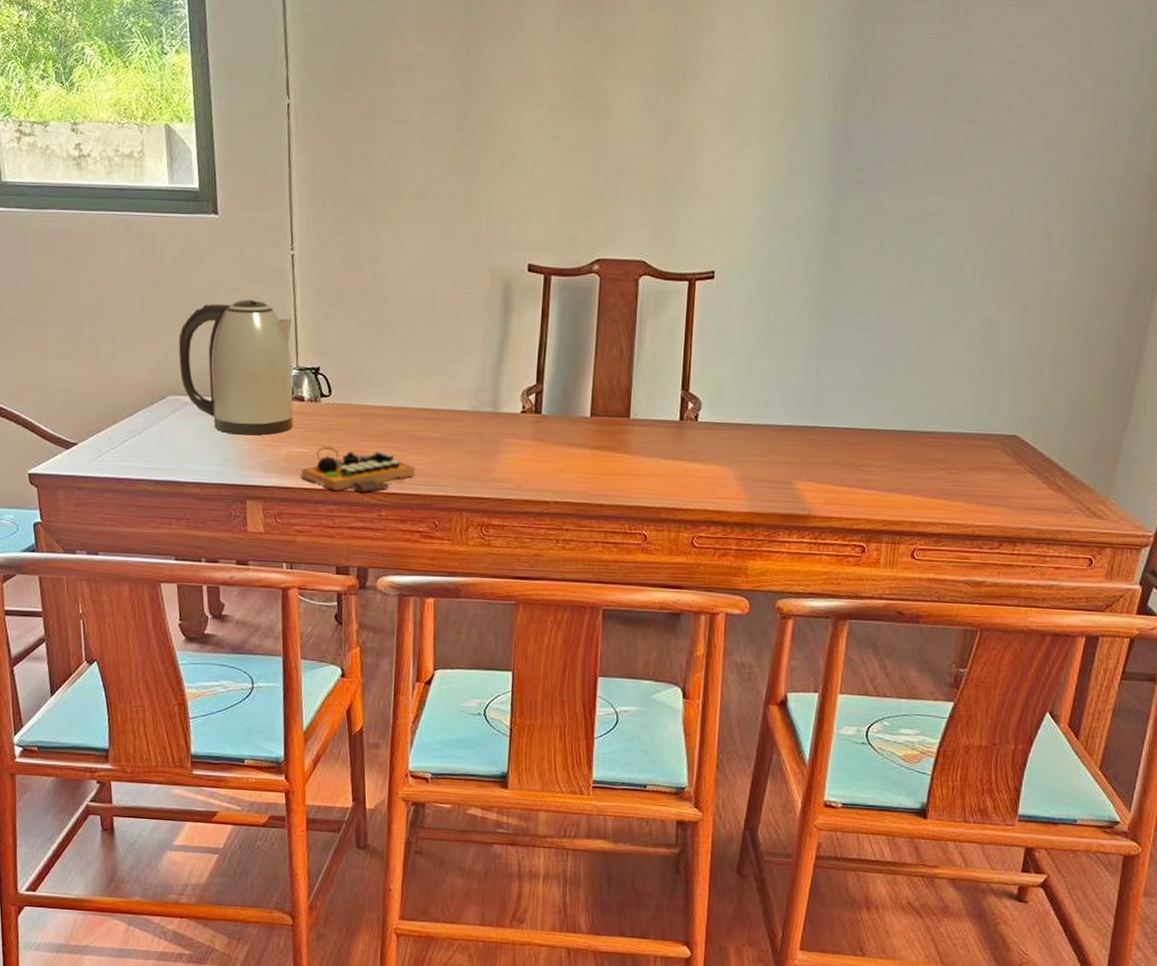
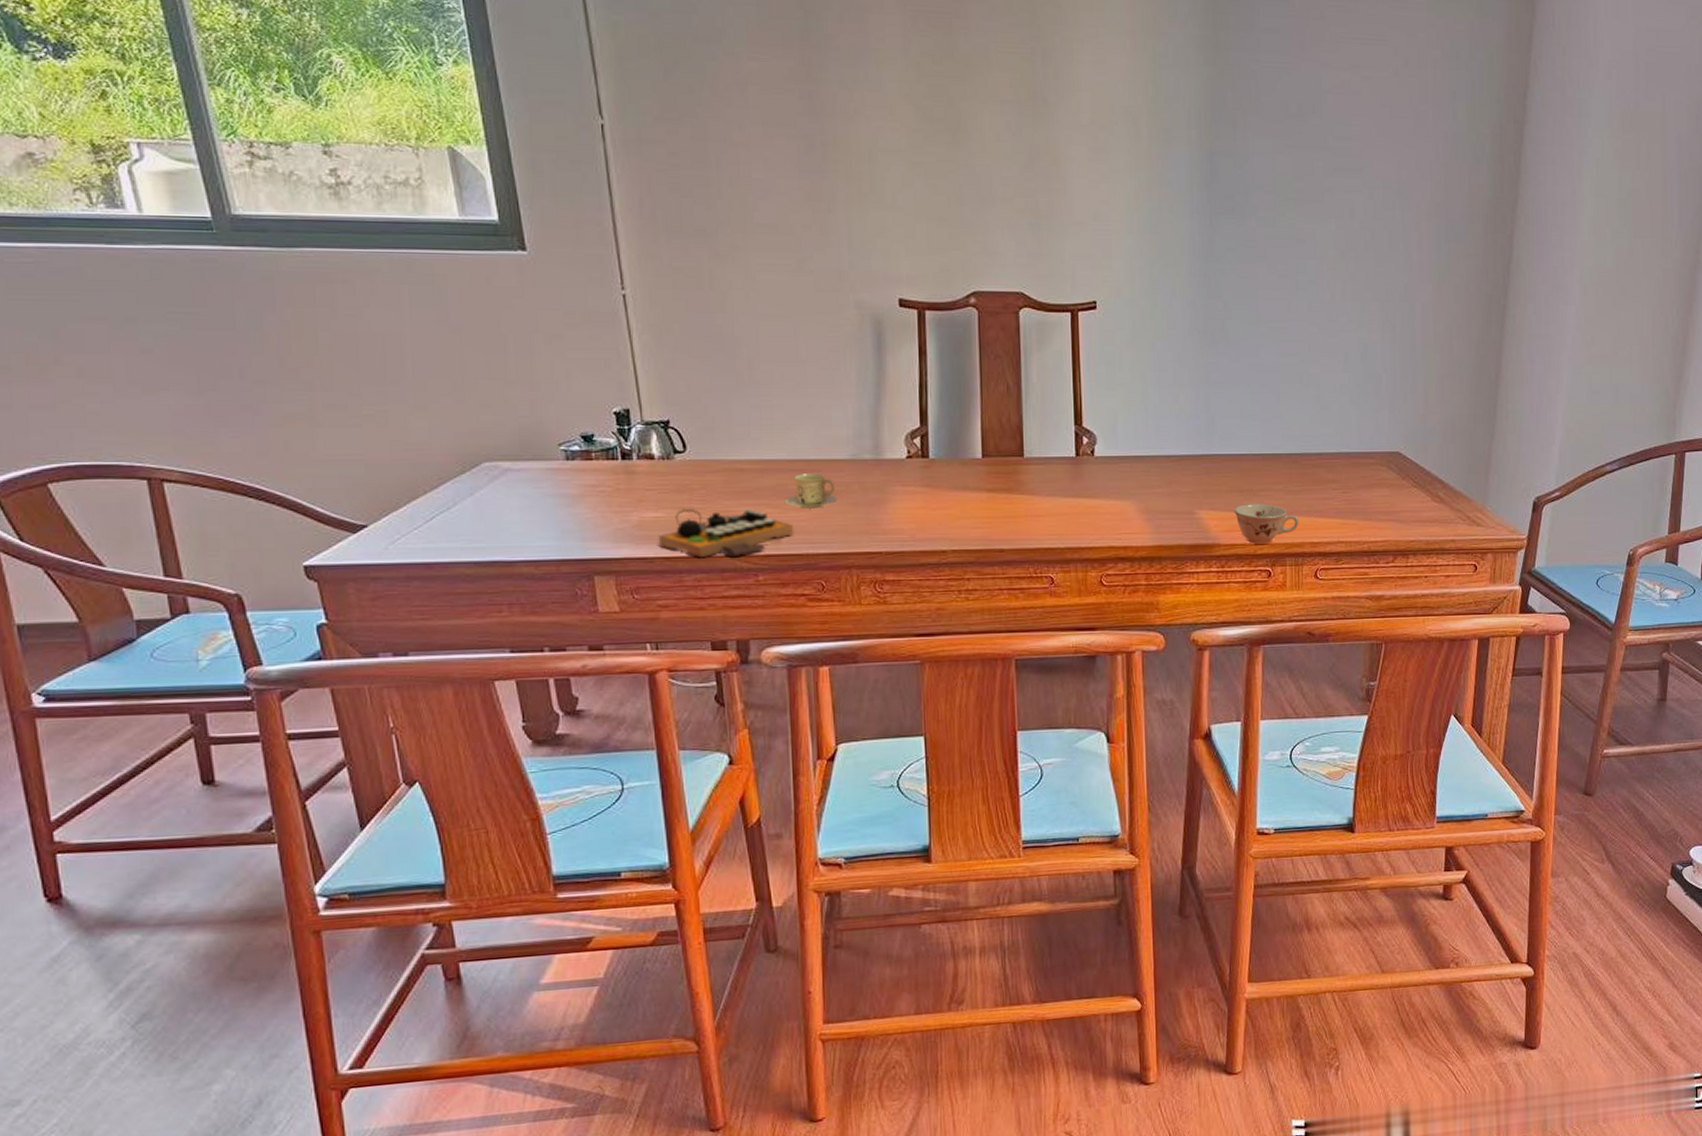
kettle: present [178,299,294,436] -> none [489,347,644,502]
cup and saucer: none [410,421,456,454] -> present [784,474,838,509]
teacup: none [832,478,900,519] -> present [1234,504,1299,544]

